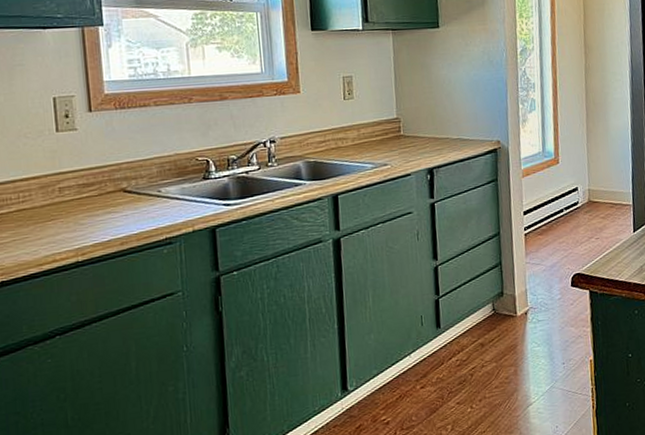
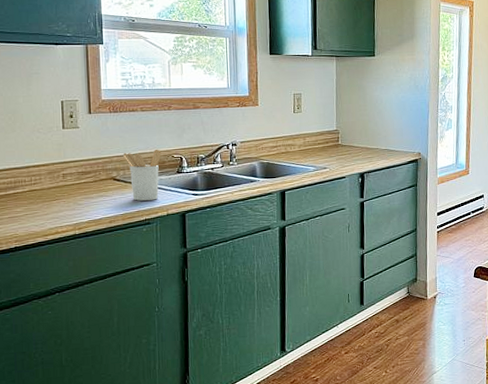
utensil holder: none [135,152,183,216] -> present [123,150,162,201]

